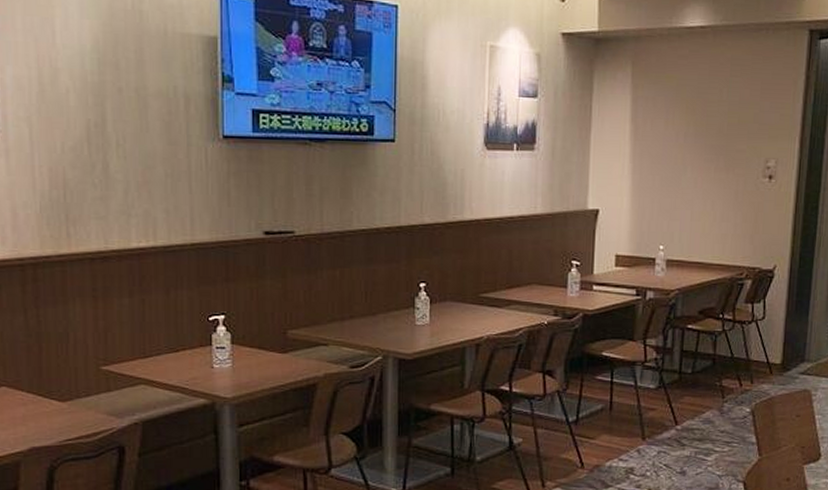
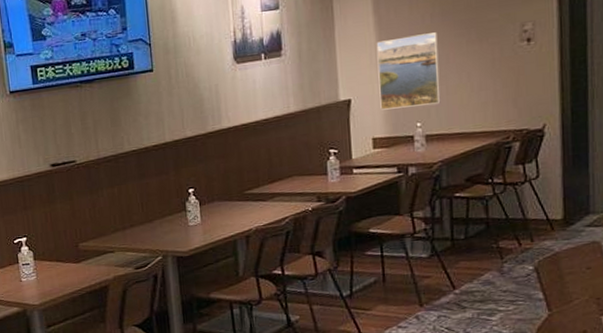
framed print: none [627,152,688,228] -> present [376,32,441,110]

